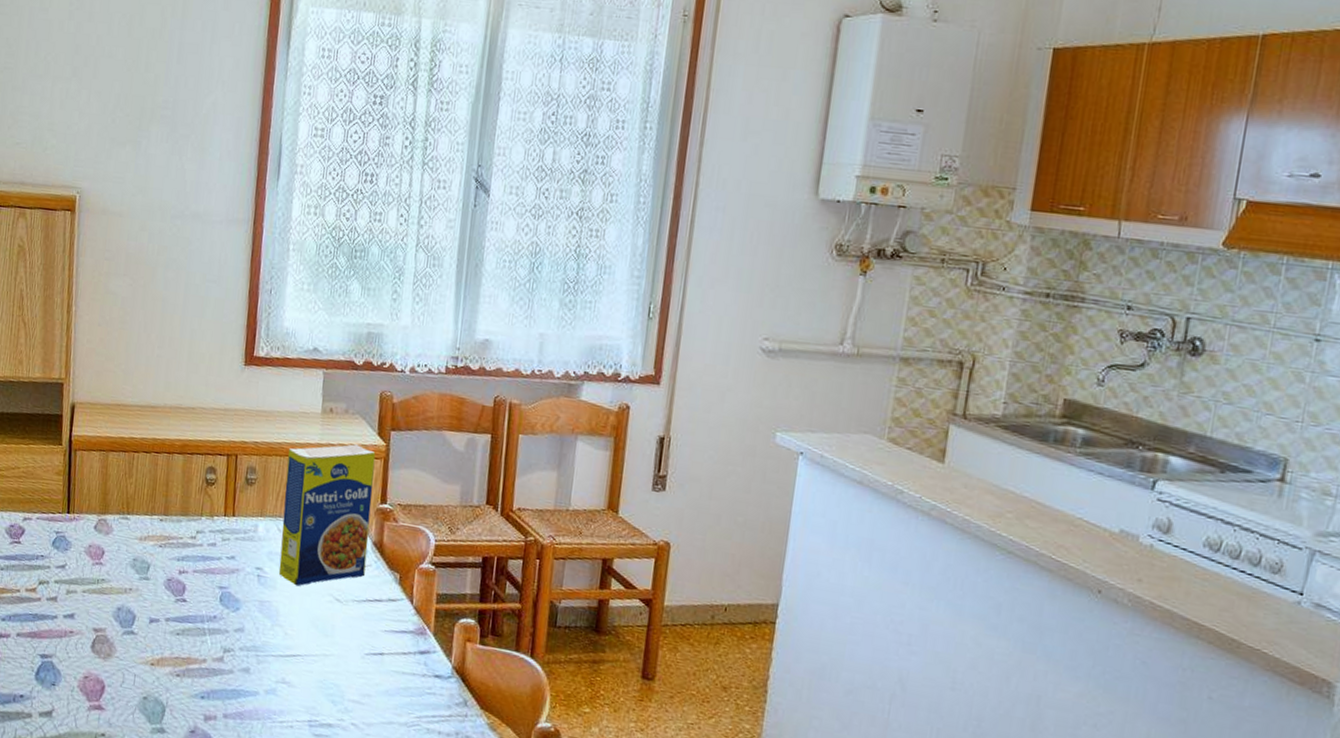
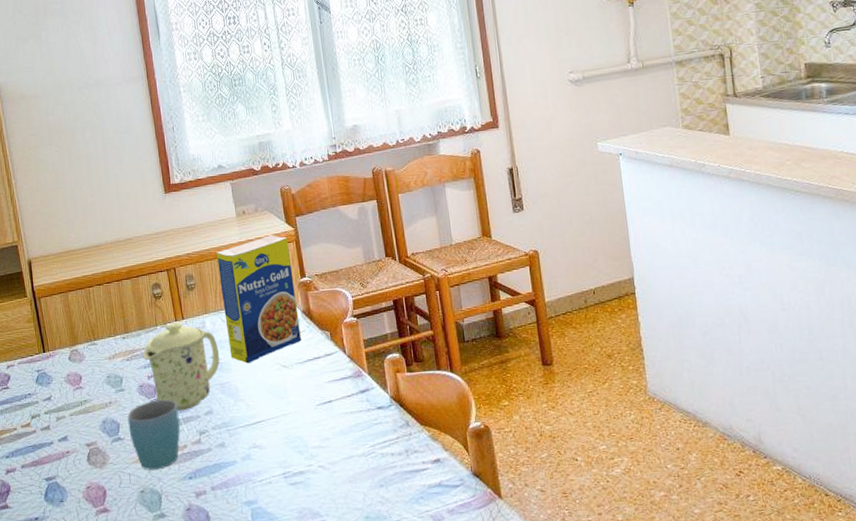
mug: none [145,599,206,679] -> present [127,399,180,470]
mug: none [179,517,267,621] -> present [143,322,220,412]

